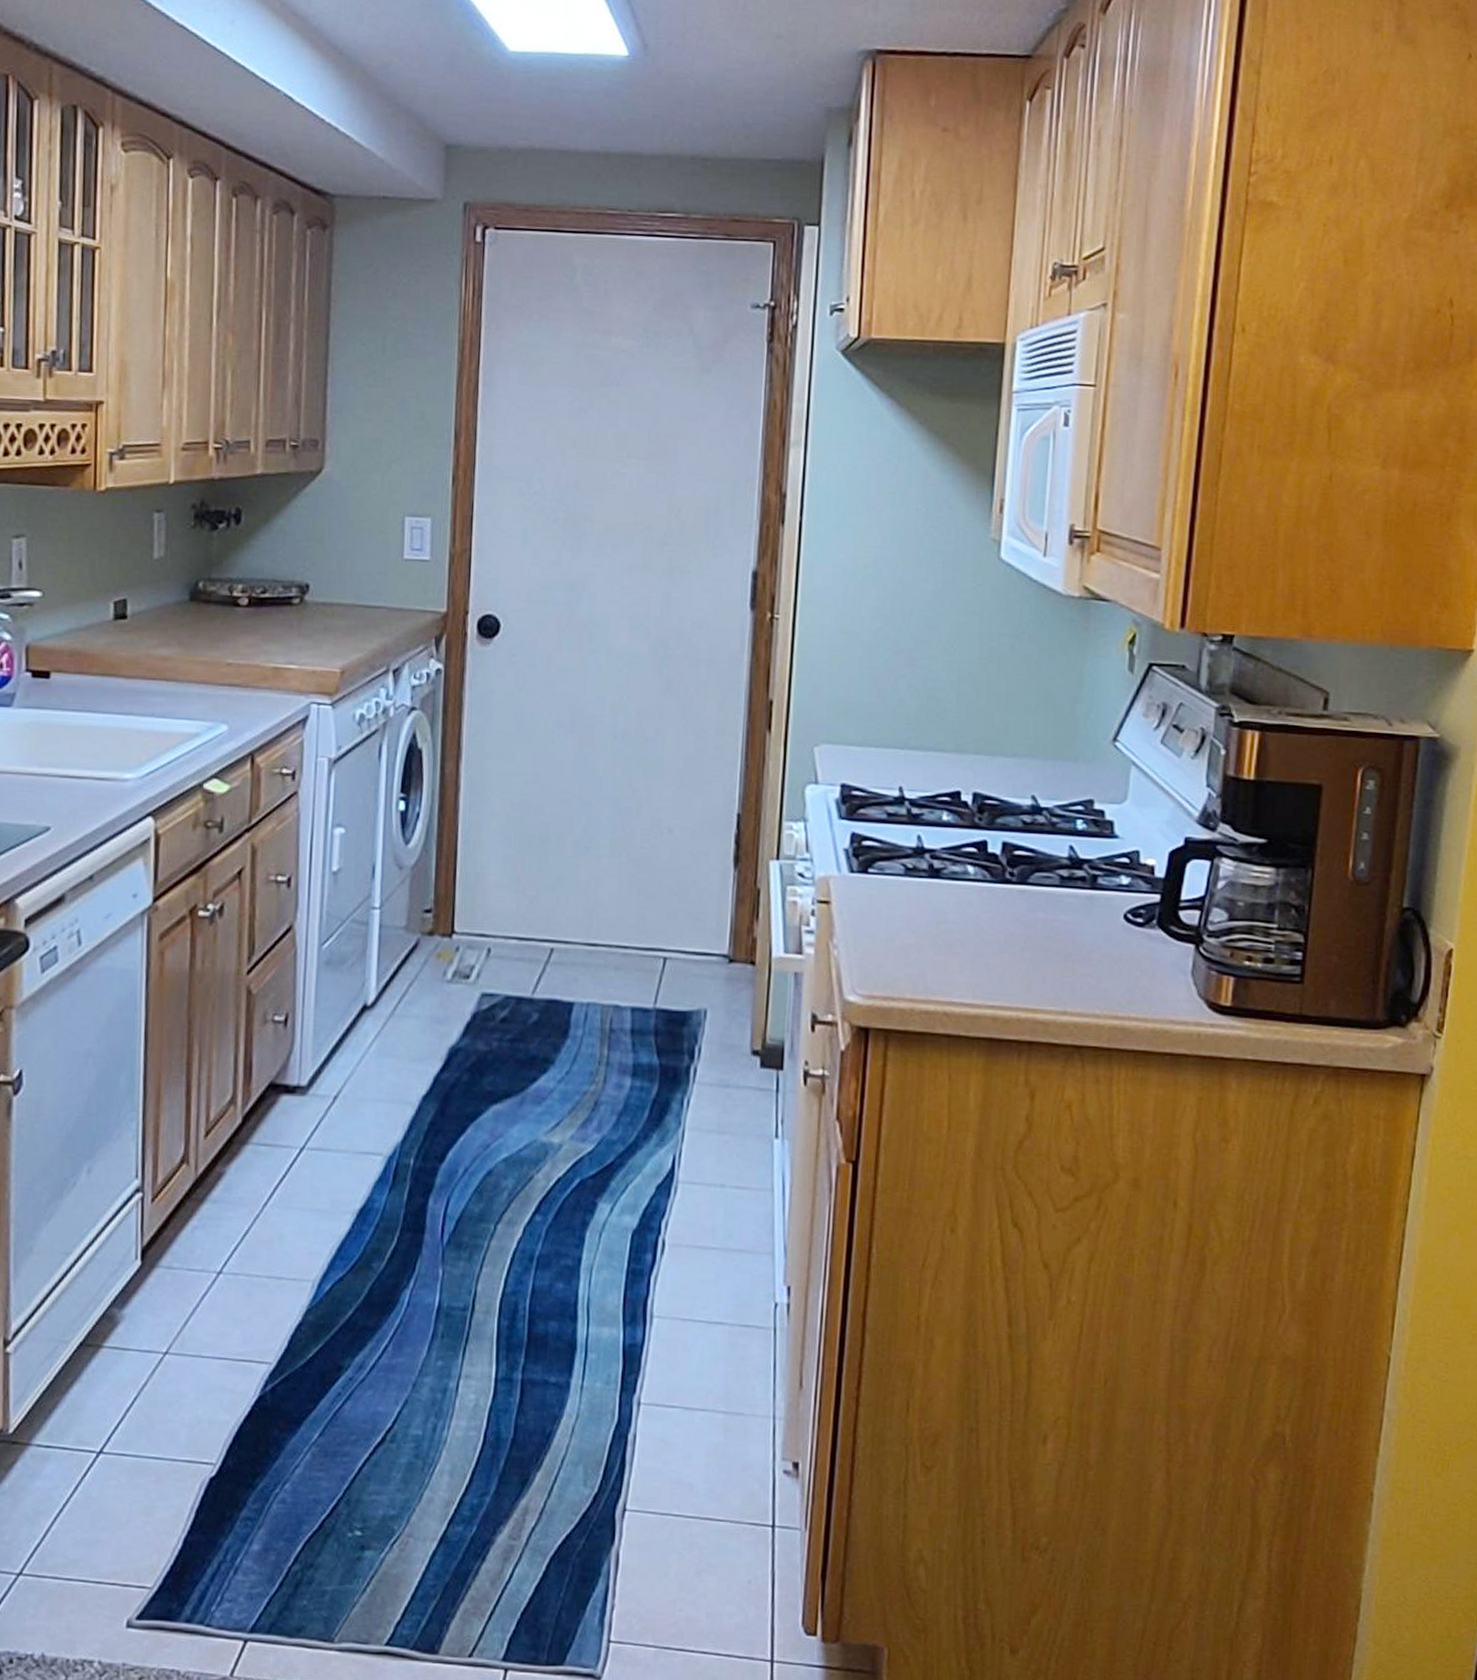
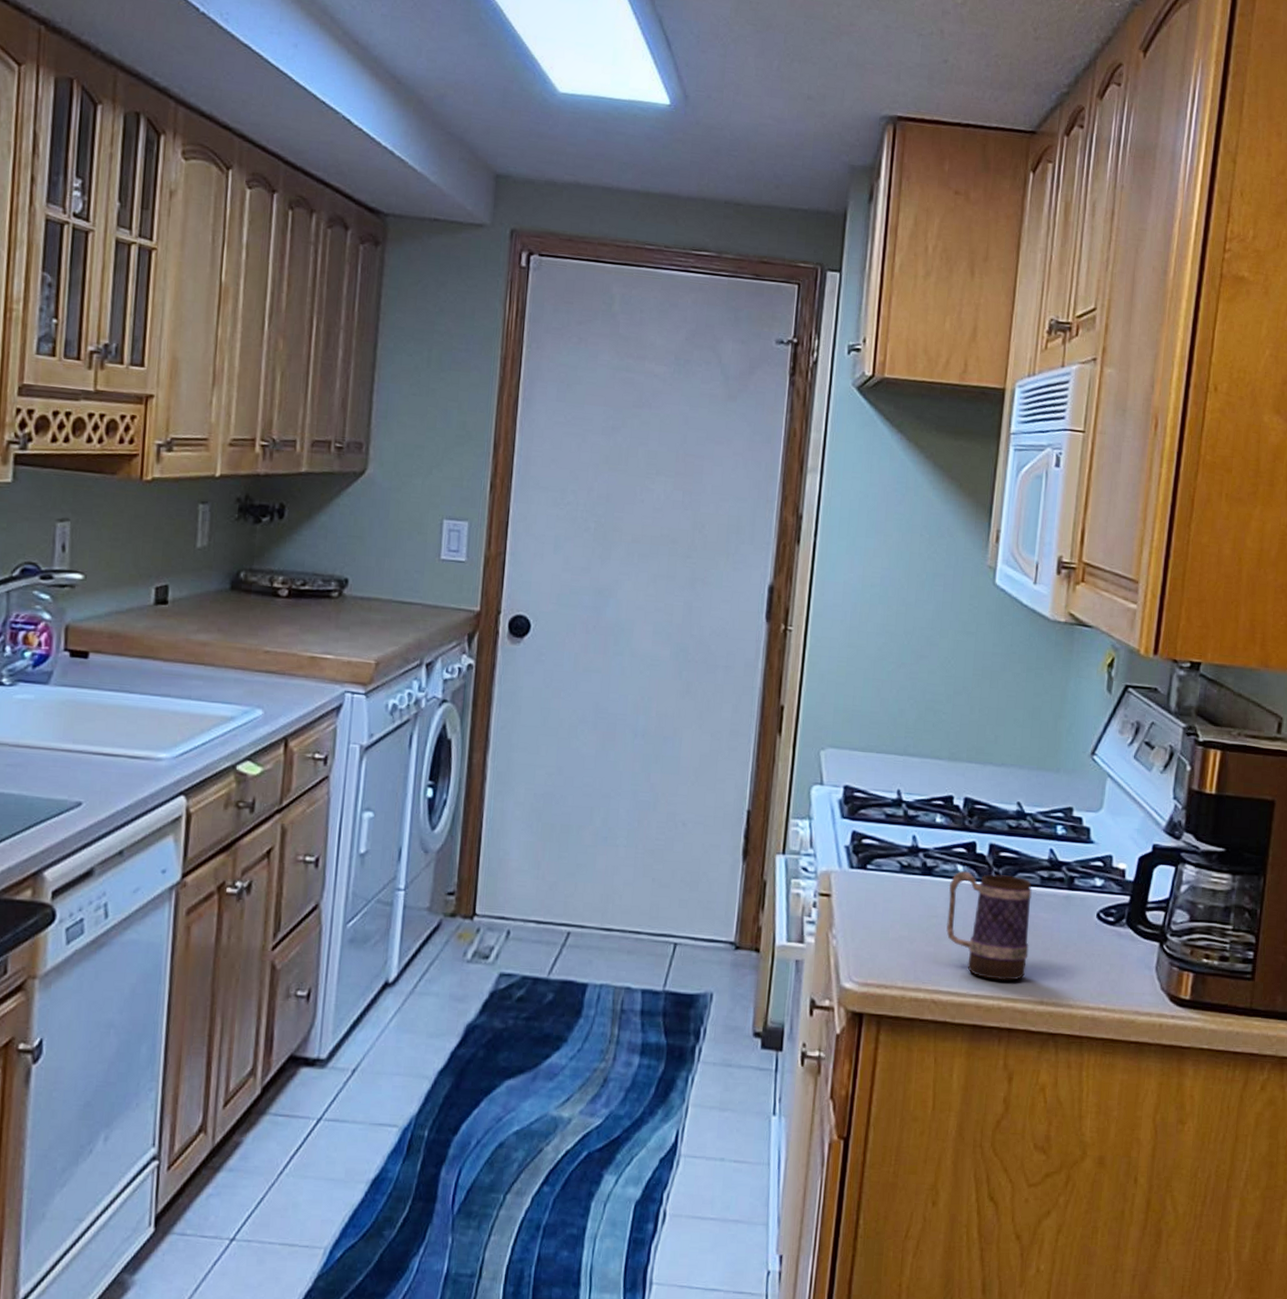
mug: none [956,872,1051,990] -> present [946,871,1032,981]

